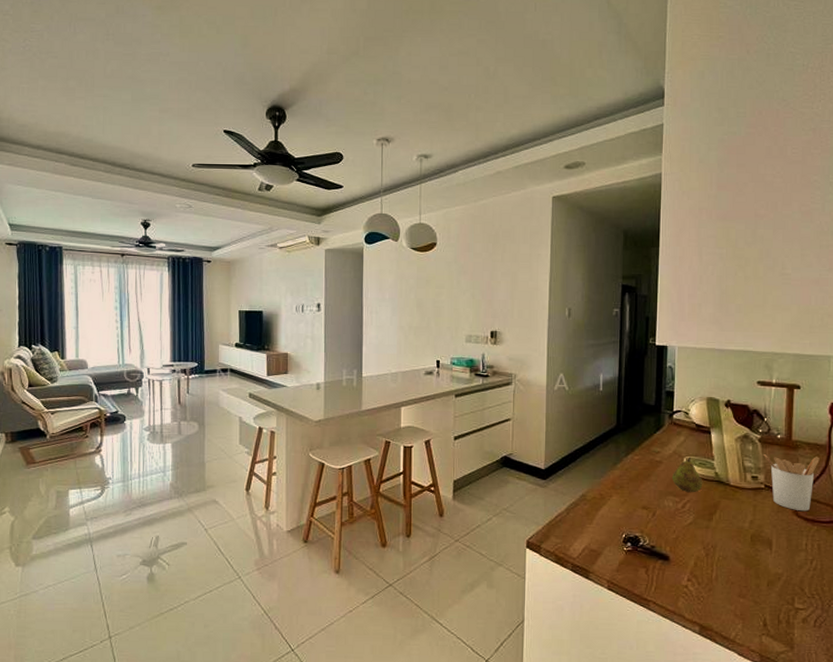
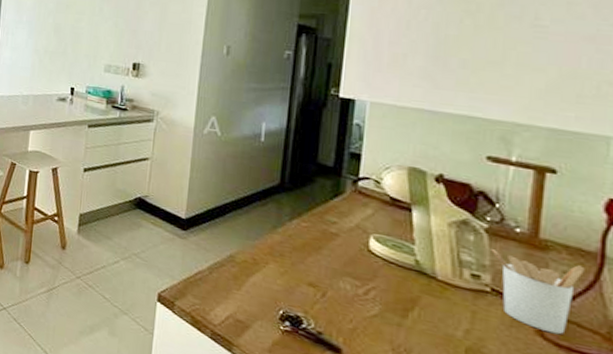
fruit: present [672,457,703,493] -> none [352,234,397,280]

